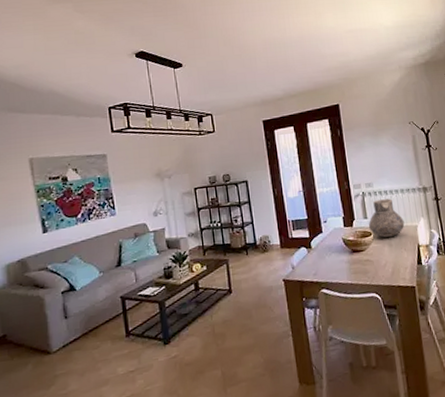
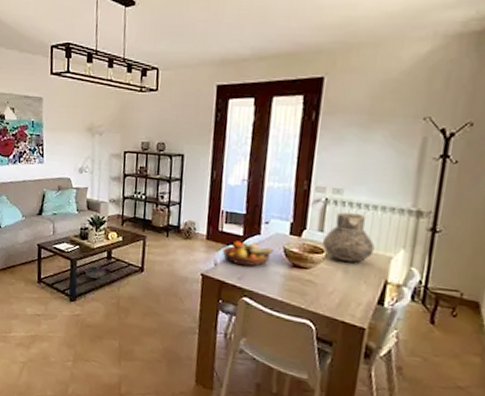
fruit bowl: none [295,240,336,264] -> present [222,240,275,267]

